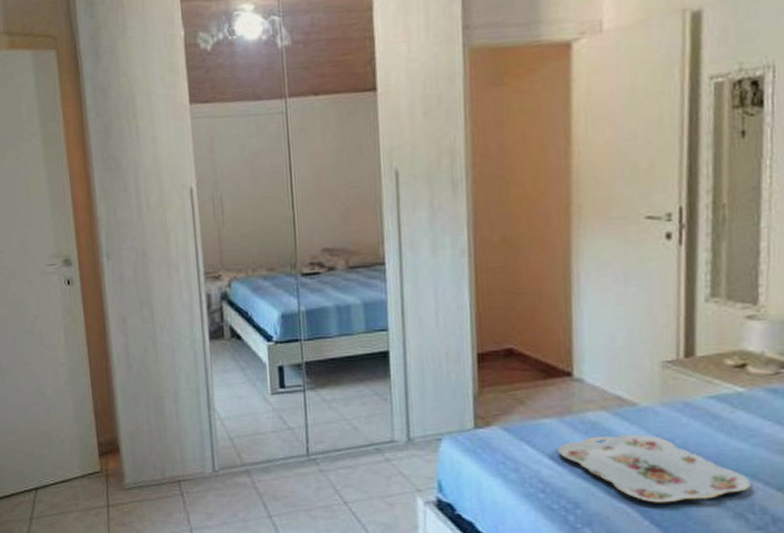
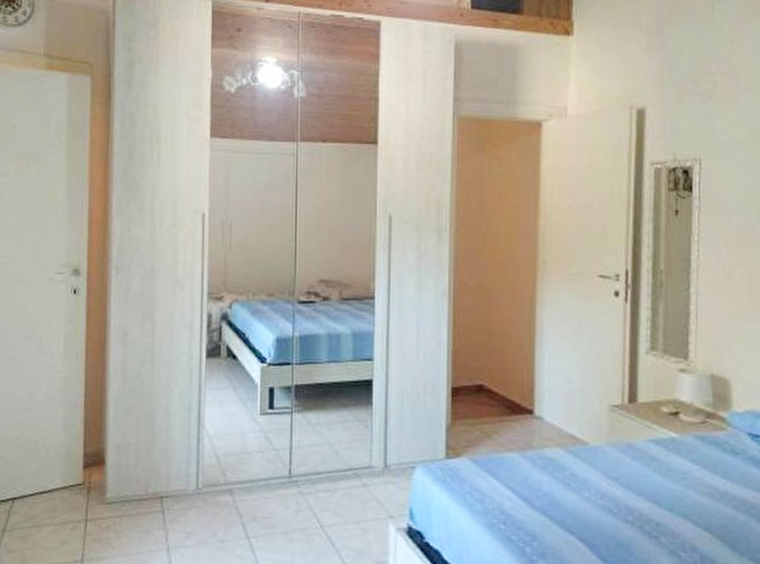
serving tray: present [557,434,750,503] -> none [518,471,682,539]

